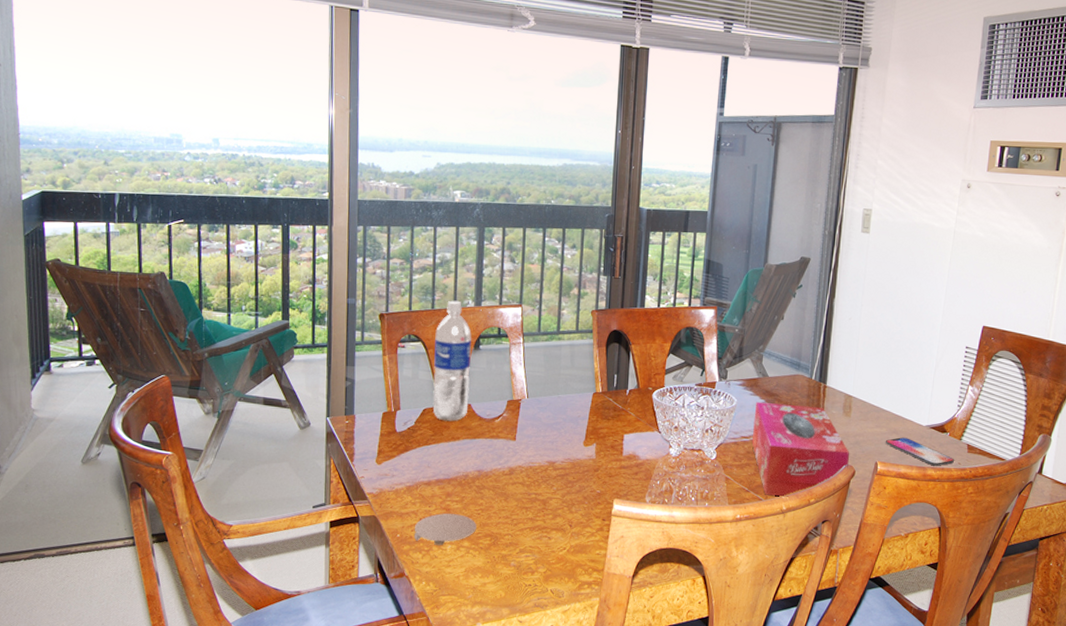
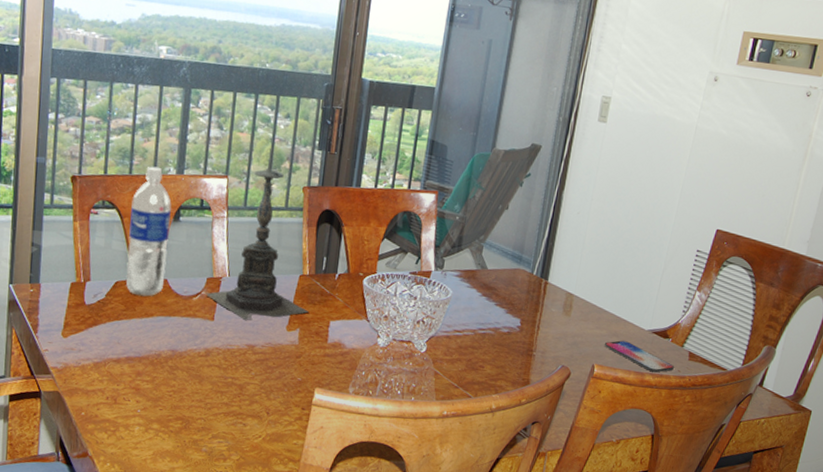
coaster: present [413,513,477,545] -> none [99,393,168,426]
candle holder: none [506,277,603,439] -> present [205,148,308,321]
tissue box: present [751,401,850,497] -> none [464,294,567,396]

